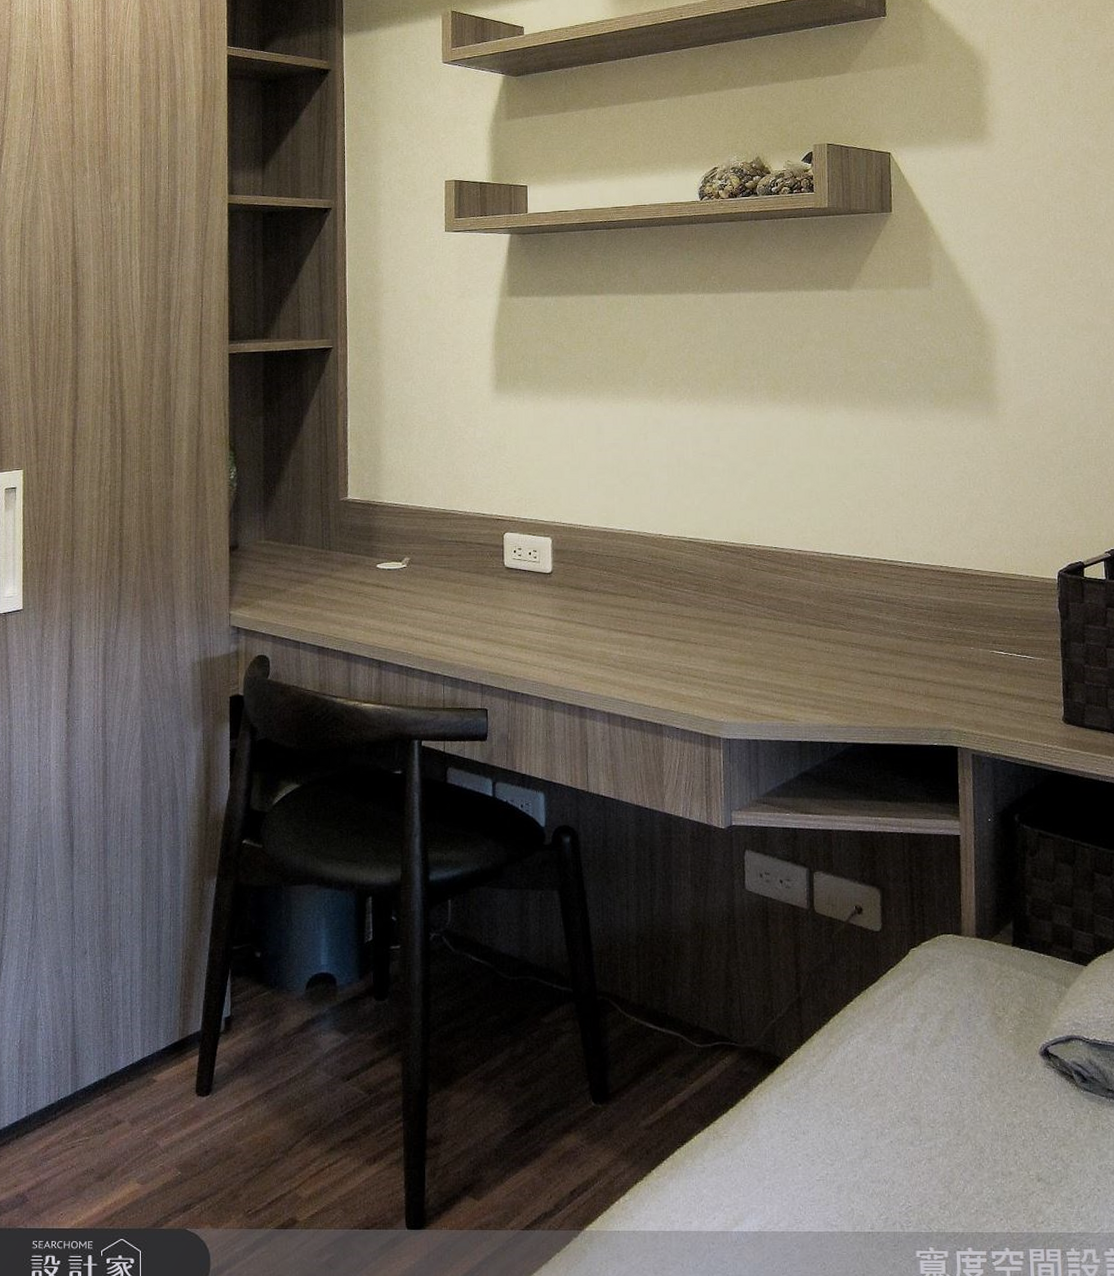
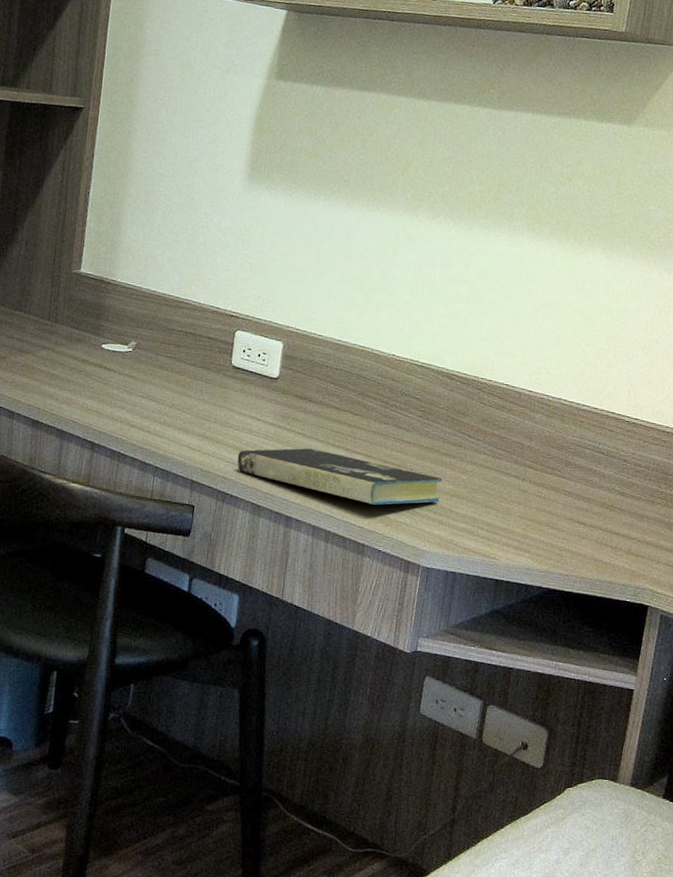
book: none [523,636,729,683] -> present [237,448,443,505]

